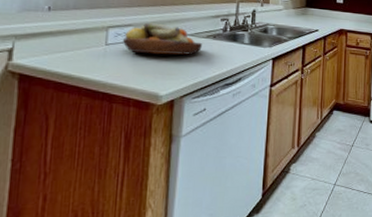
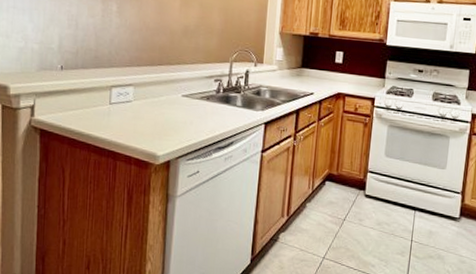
fruit bowl: present [123,22,202,55] -> none [125,82,196,117]

